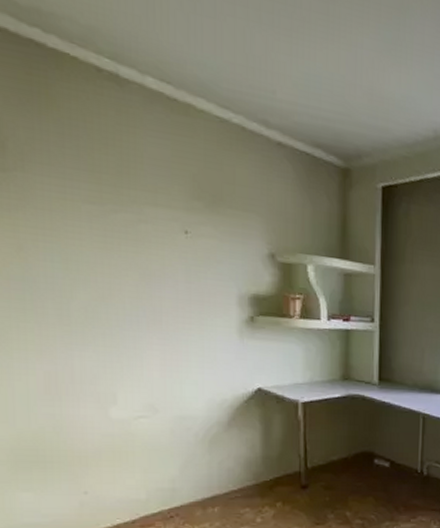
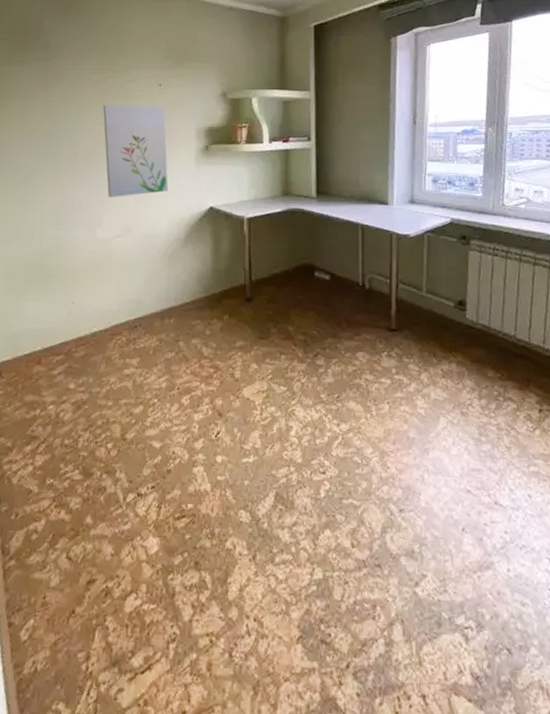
wall art: none [104,248,204,371] -> present [102,105,168,197]

